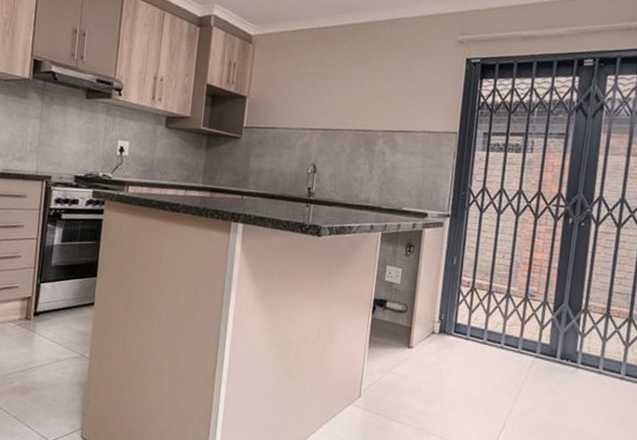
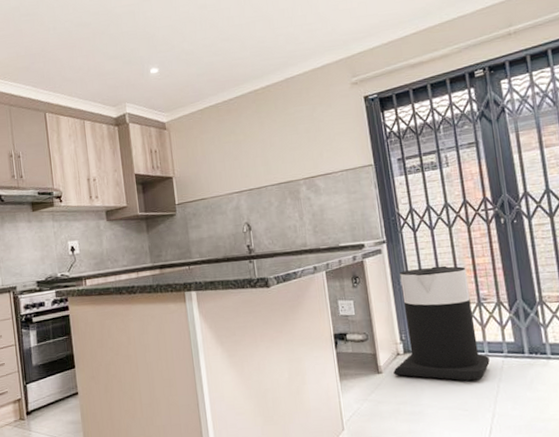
trash can: none [424,249,522,374] -> present [393,265,490,381]

